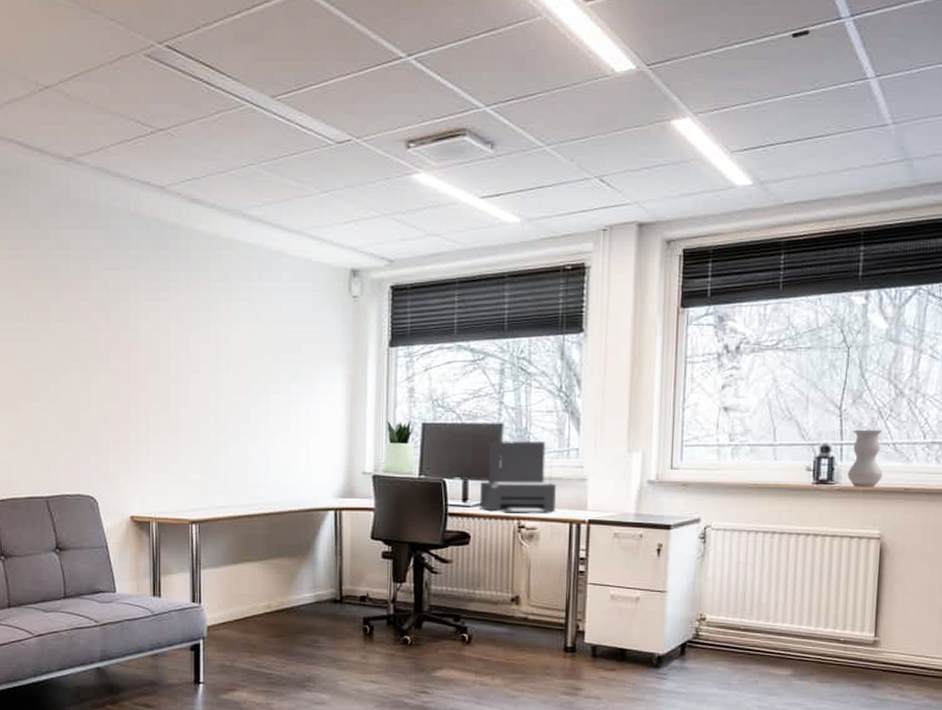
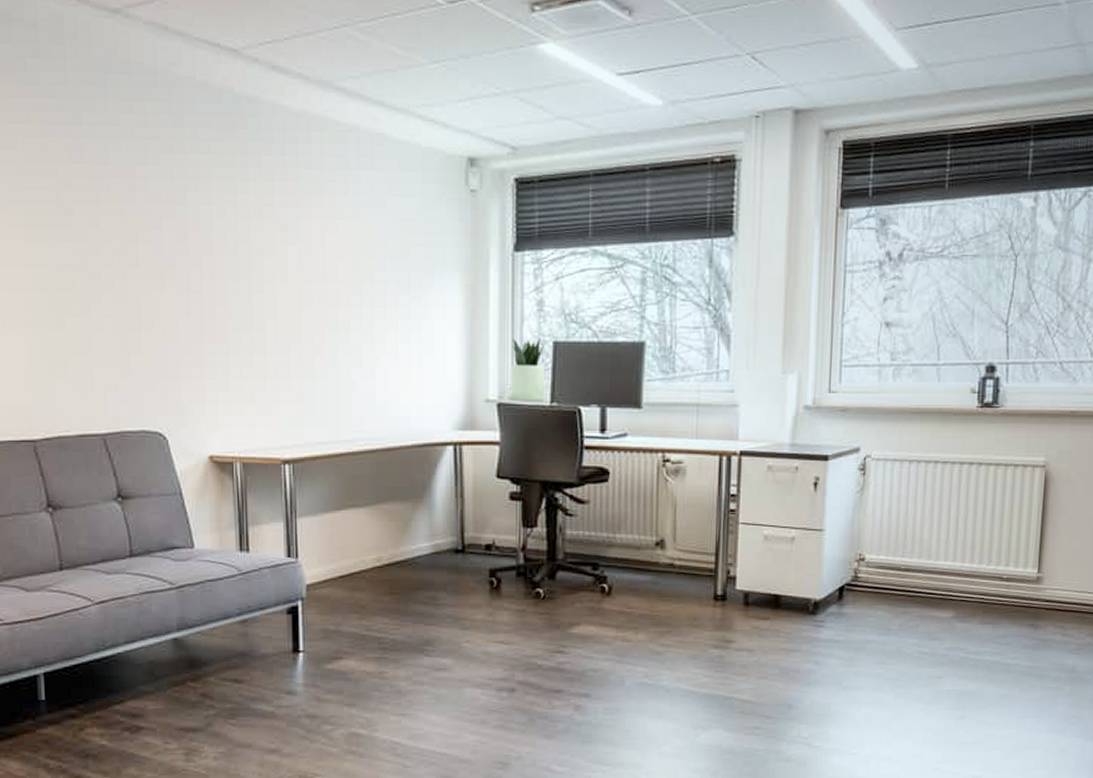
printer: present [480,440,556,514] -> none [620,361,704,445]
vase: present [847,429,883,487] -> none [1013,347,1050,411]

